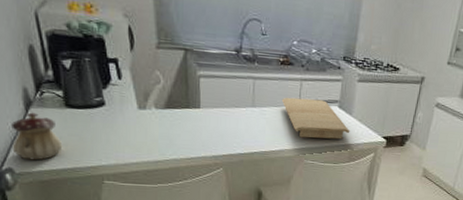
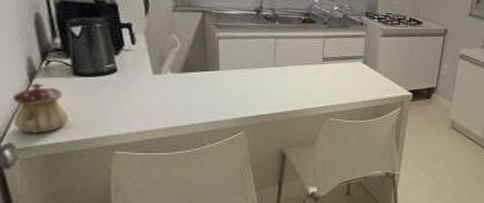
cutting board: present [281,97,350,140] -> none [304,55,376,96]

